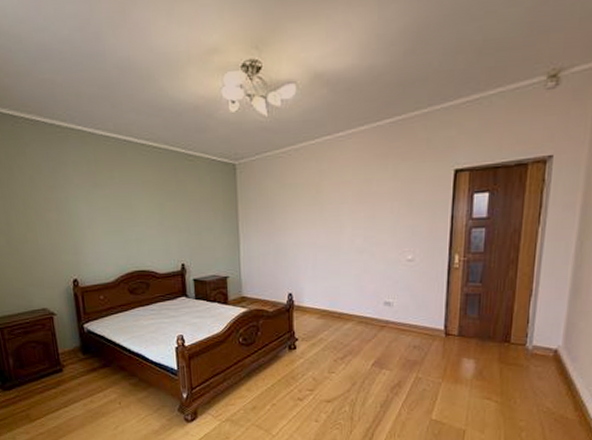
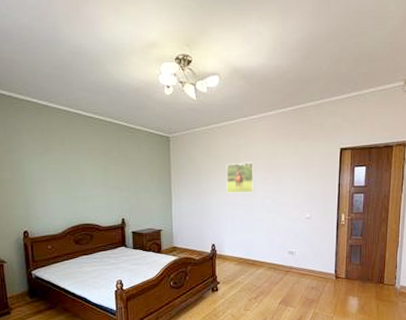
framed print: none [305,191,341,232] -> present [226,162,255,194]

